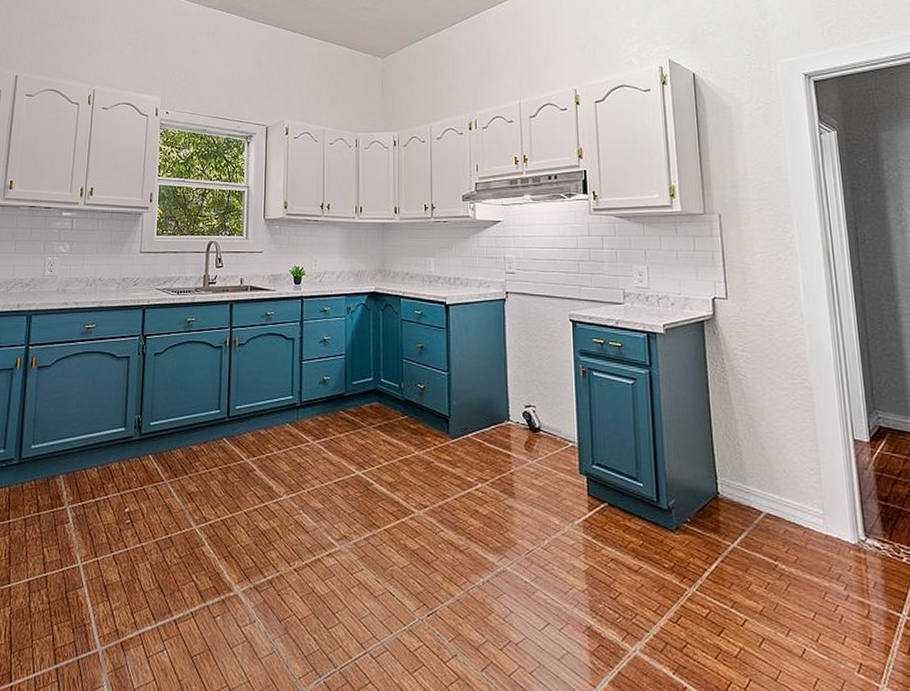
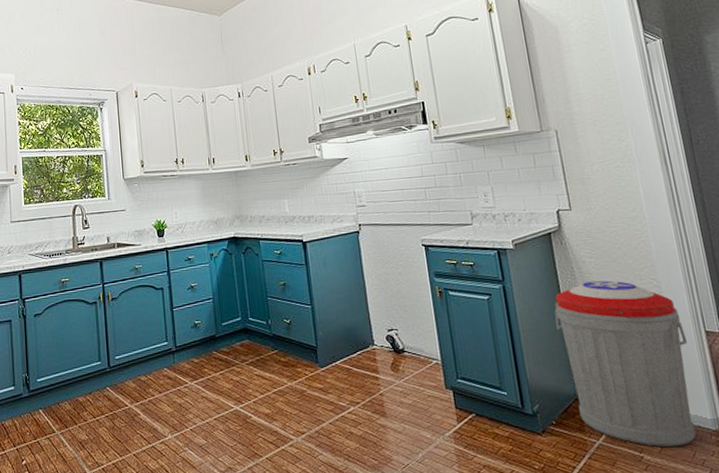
trash can: none [700,376,835,557] -> present [554,280,696,447]

